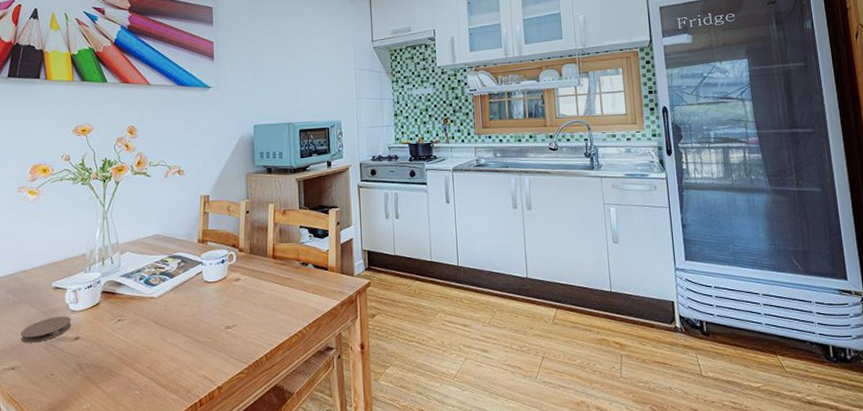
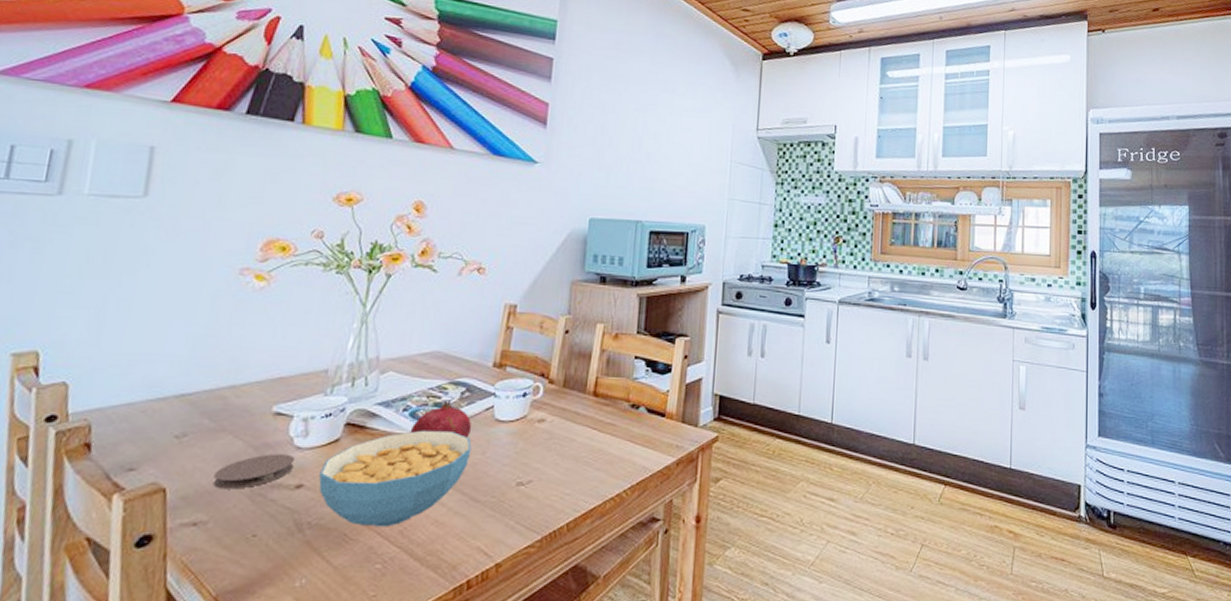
cereal bowl: none [89,291,190,364] -> present [319,430,472,527]
fruit: none [146,269,189,297] -> present [410,400,472,439]

